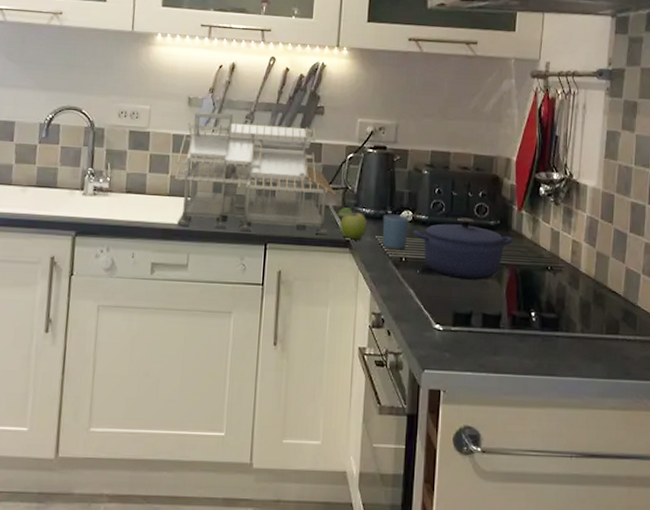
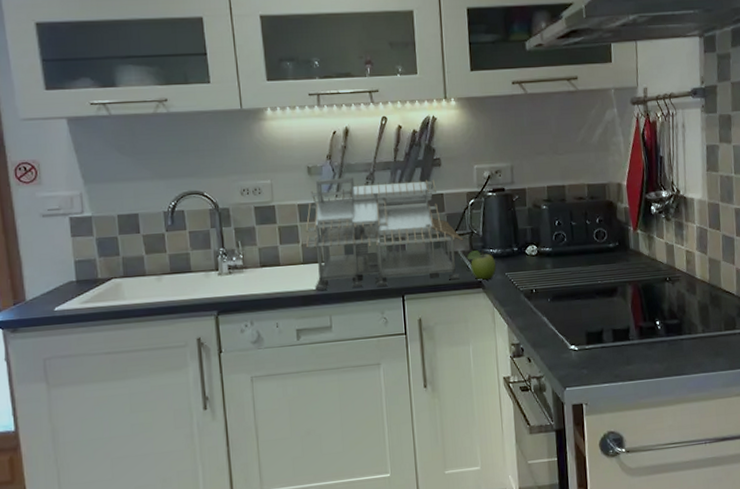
mug: present [382,214,410,250] -> none [510,250,535,284]
cooking pot: present [413,217,513,280] -> none [539,244,632,302]

